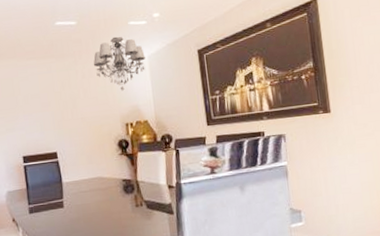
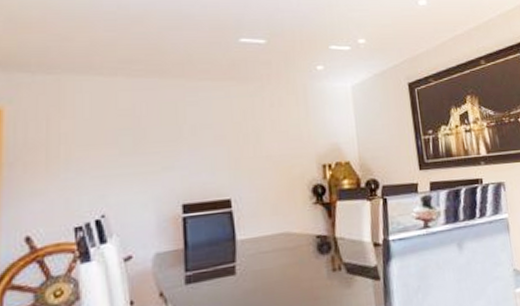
chandelier: present [93,36,145,91] -> none [284,61,348,125]

